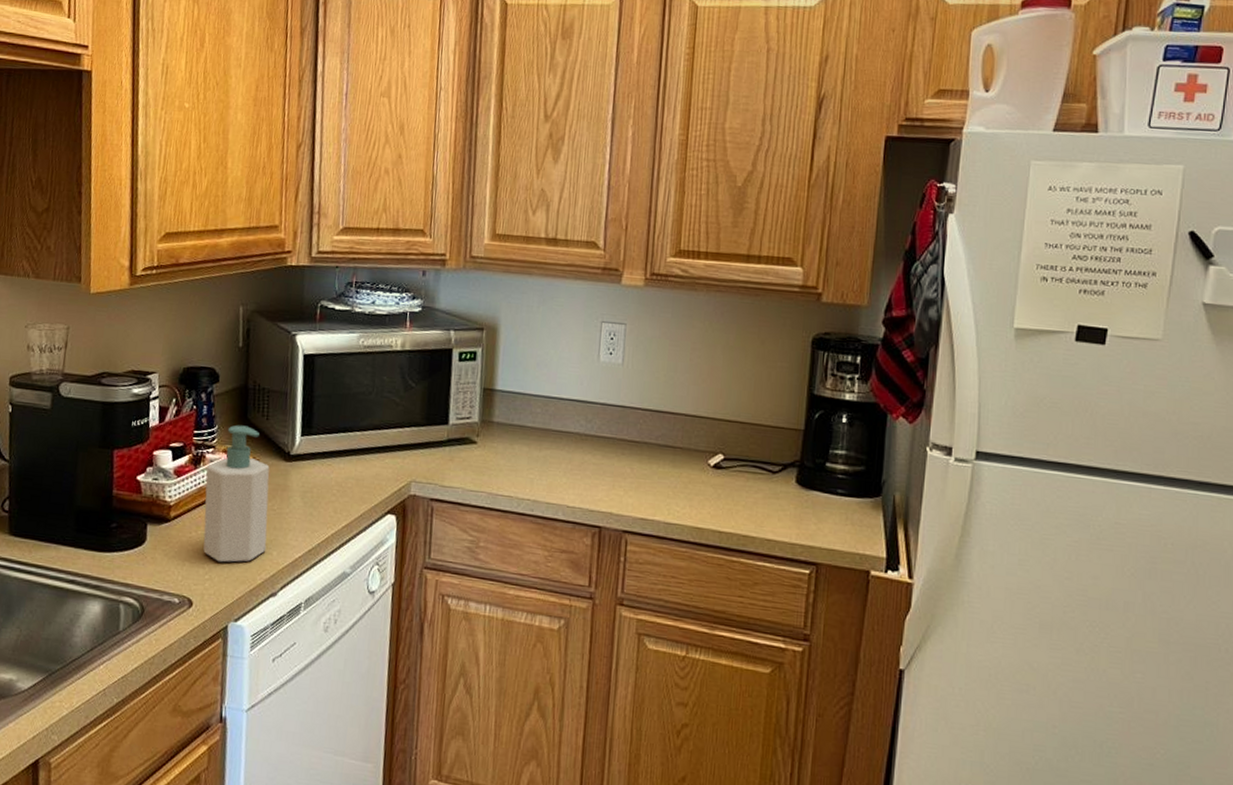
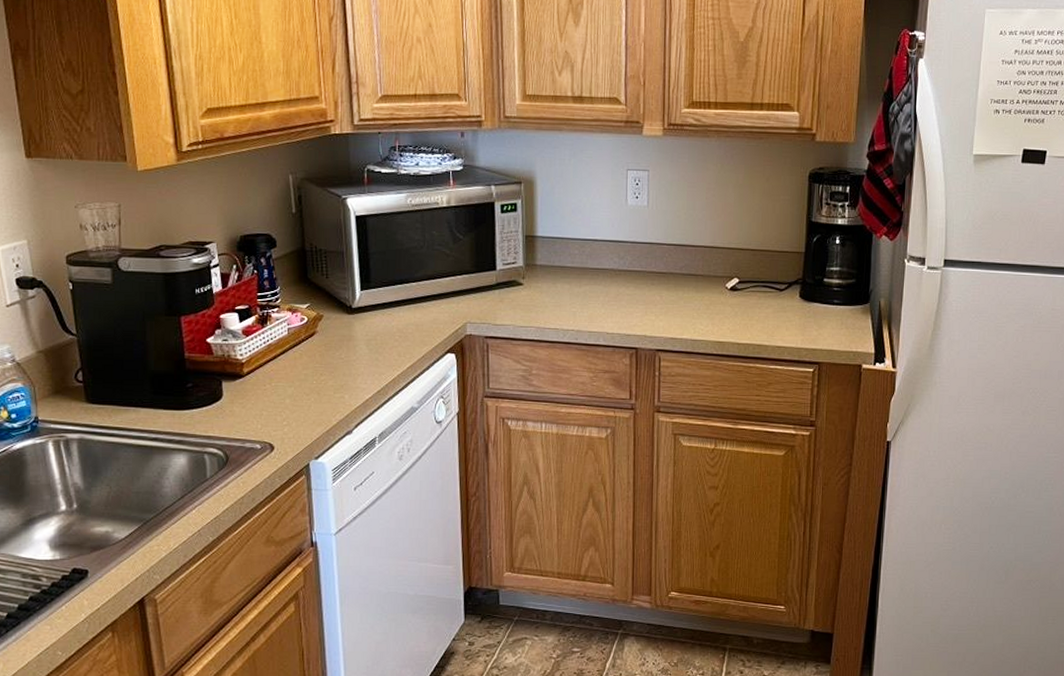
soap bottle: present [203,425,270,563] -> none [273,285,338,409]

